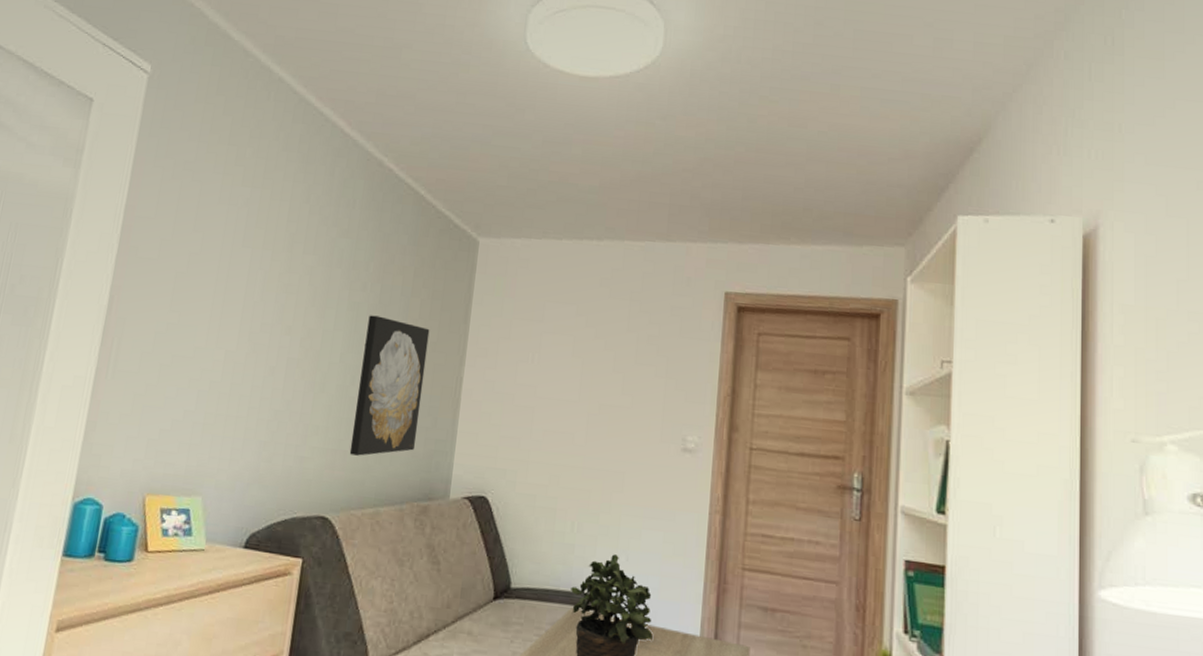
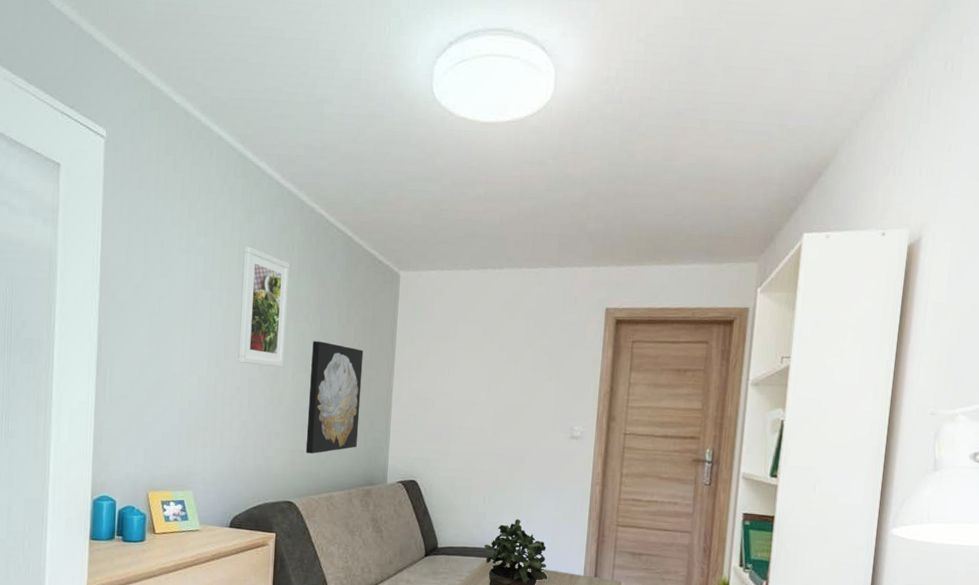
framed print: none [276,200,349,346] -> present [238,246,290,368]

